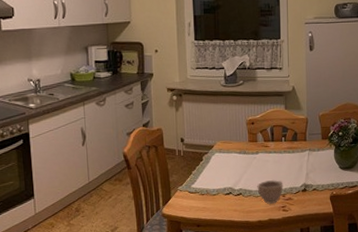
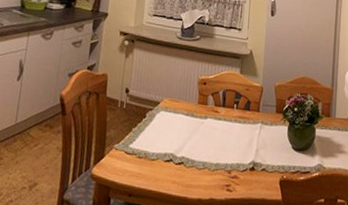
cup: present [257,179,283,204] -> none [201,151,230,180]

